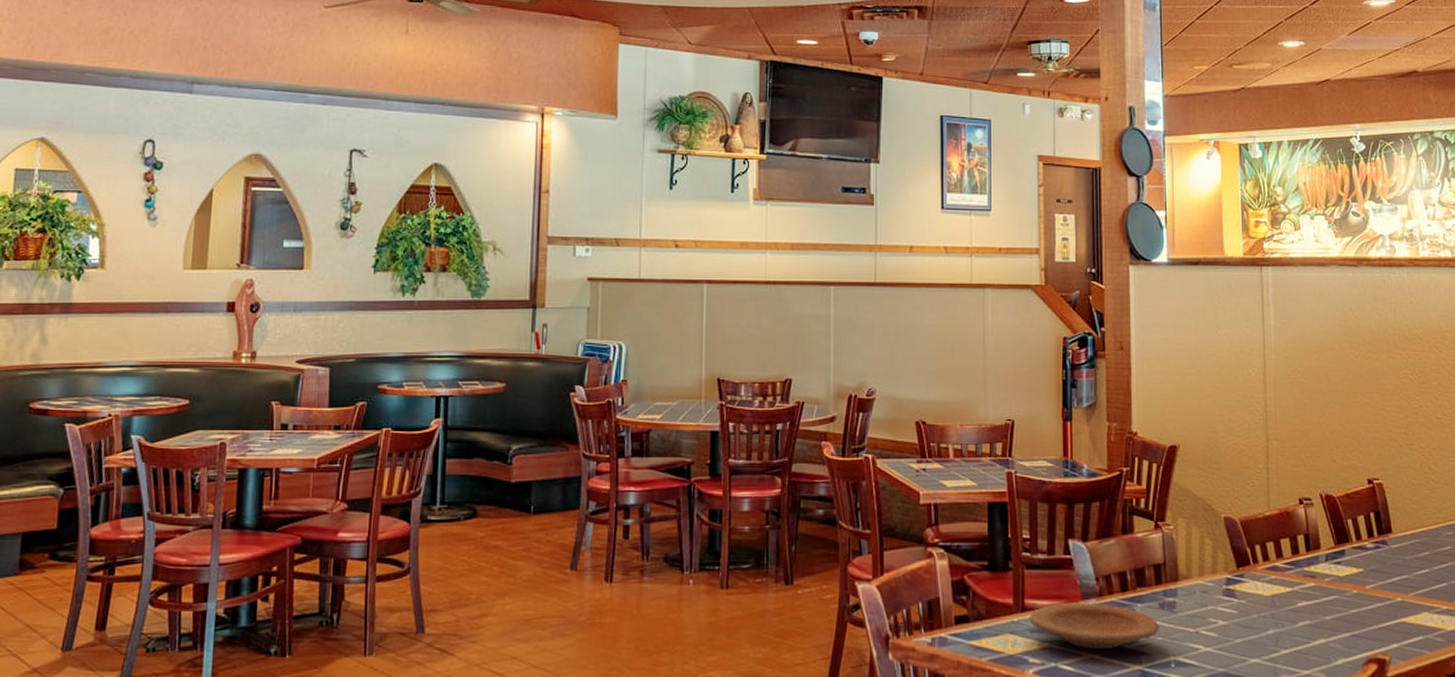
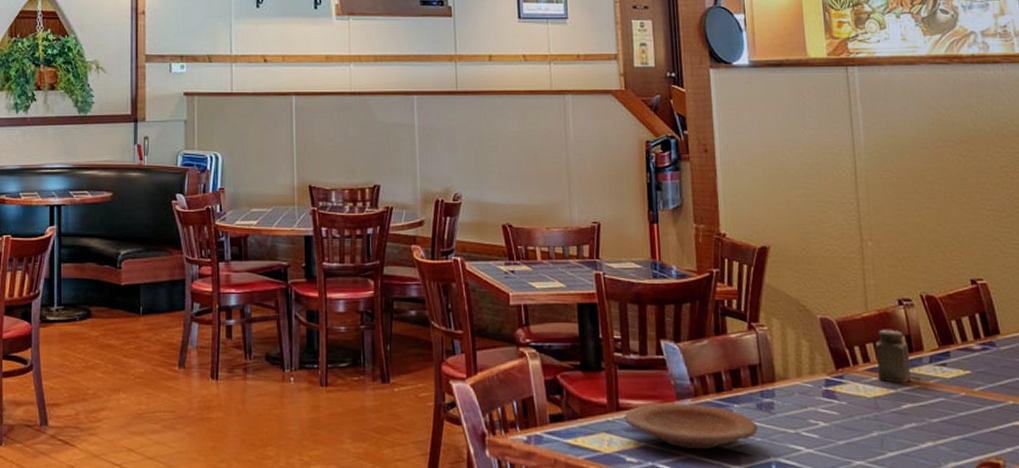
salt shaker: none [1275,528,1307,581] -> present [875,329,911,383]

